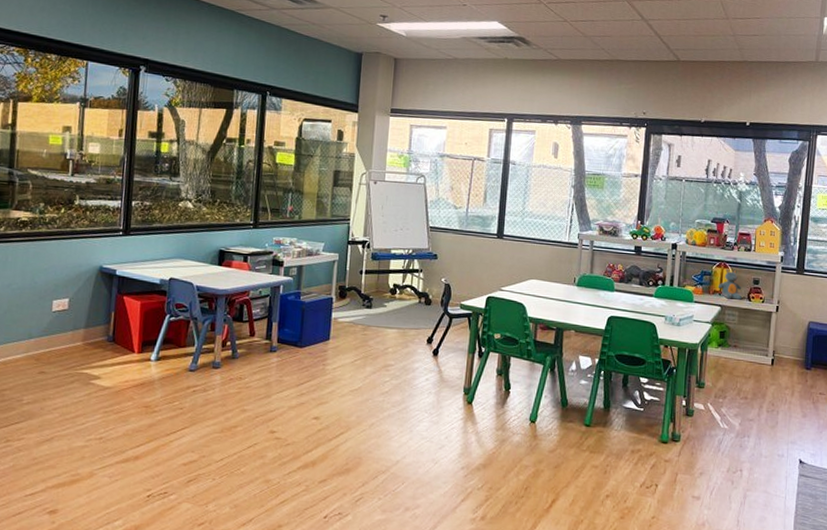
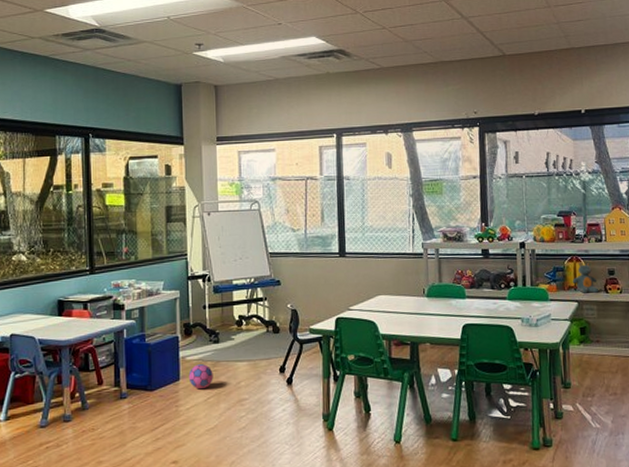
toy ball: none [338,327,363,351] -> present [188,364,213,390]

